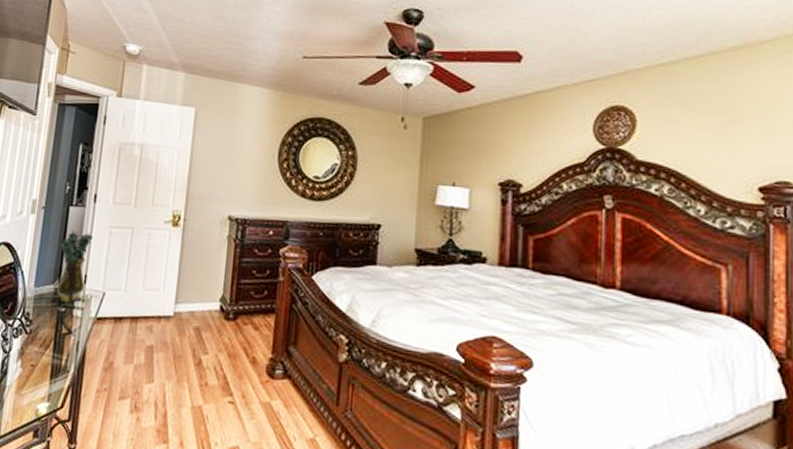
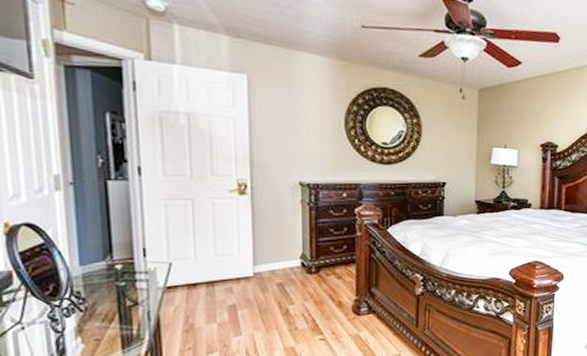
vase: present [57,230,93,303] -> none [102,205,146,277]

